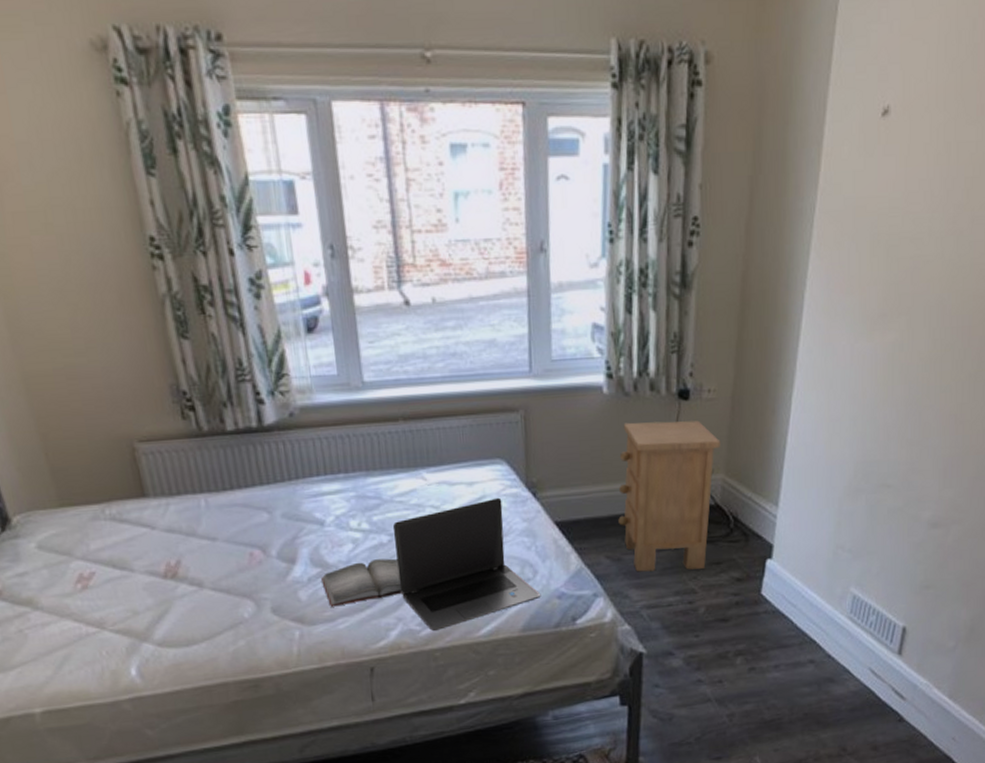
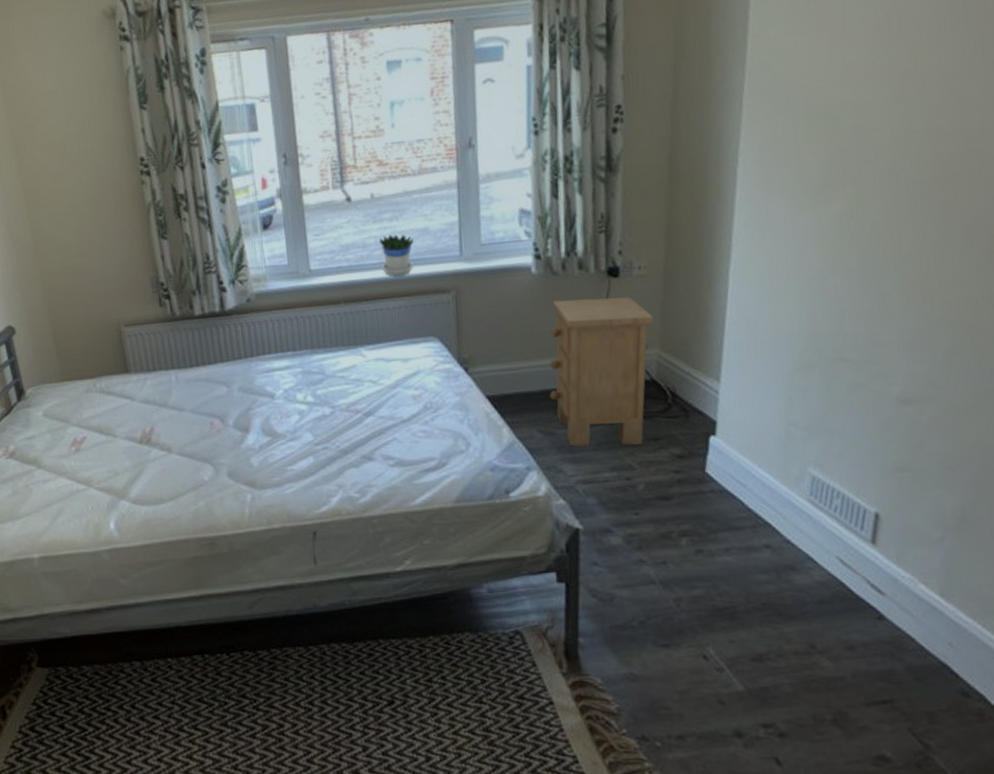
hardback book: present [321,558,402,607] -> none [271,429,342,473]
laptop computer: present [392,497,541,632] -> none [334,373,474,499]
flowerpot: none [442,345,480,393] -> present [380,234,414,277]

